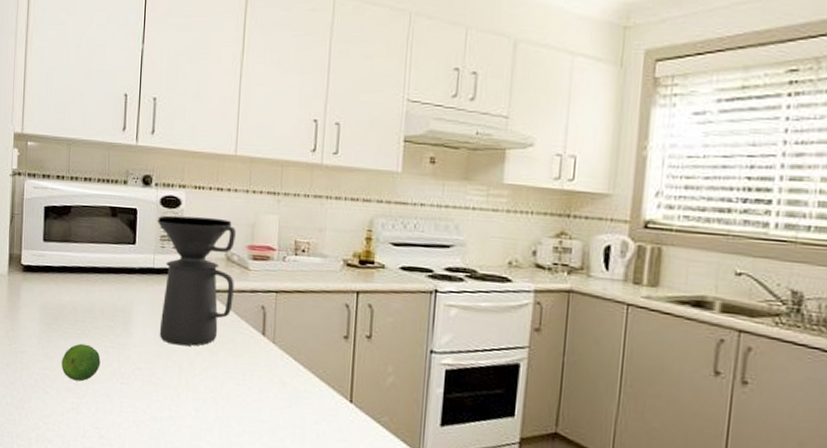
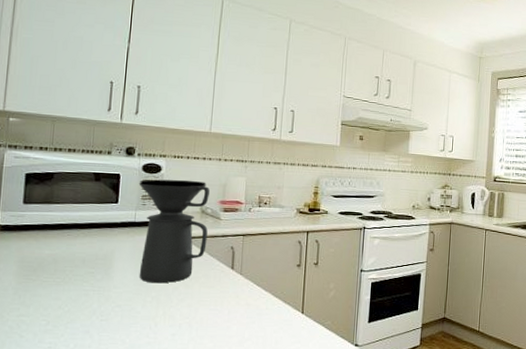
fruit: present [61,343,101,382] -> none [39,290,81,323]

